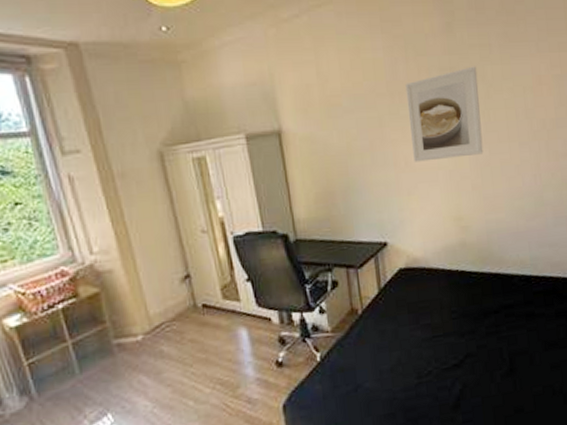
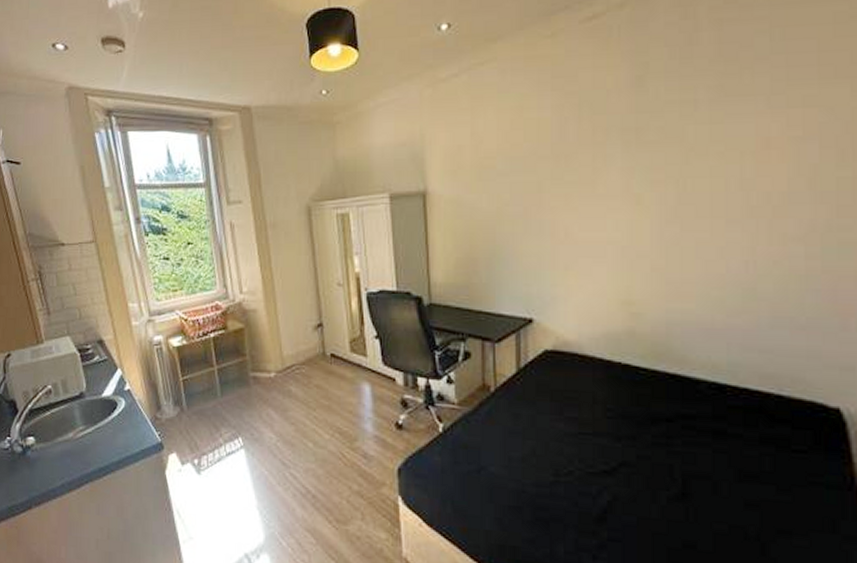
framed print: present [405,66,484,162] -> none [575,126,674,234]

